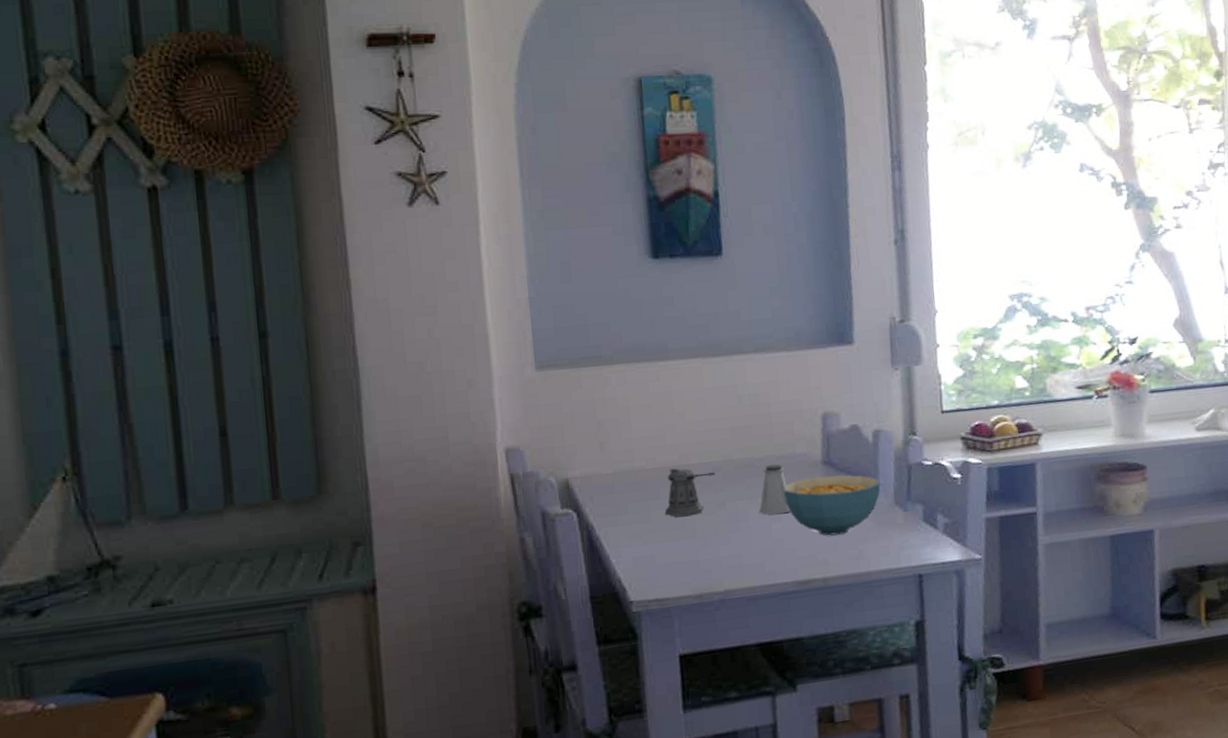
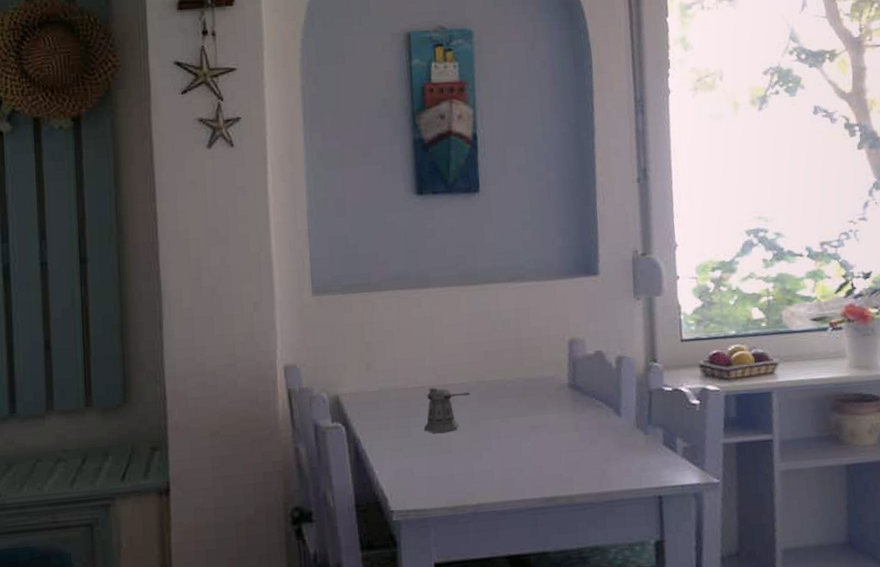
saltshaker: present [759,464,790,515] -> none [510,386,538,435]
cereal bowl: present [782,475,881,536] -> none [531,398,623,456]

